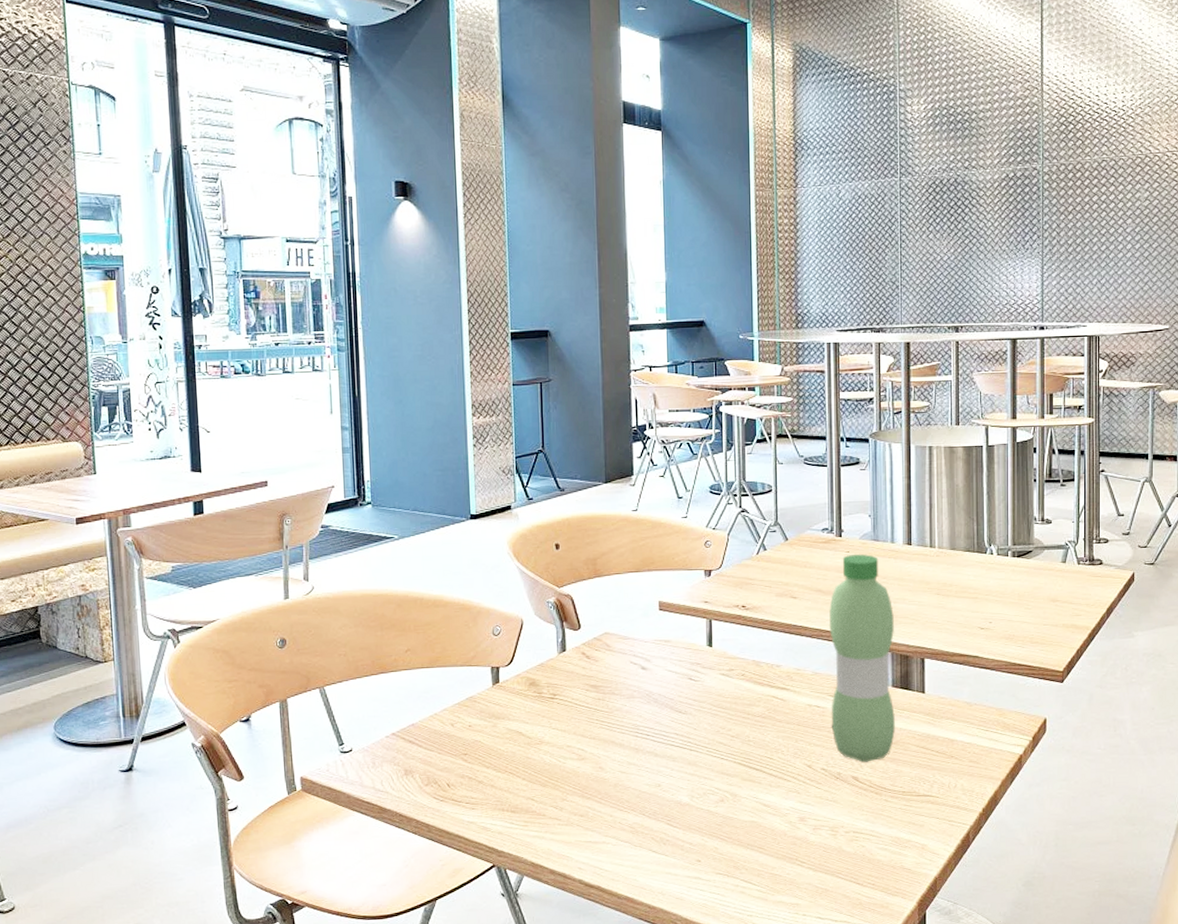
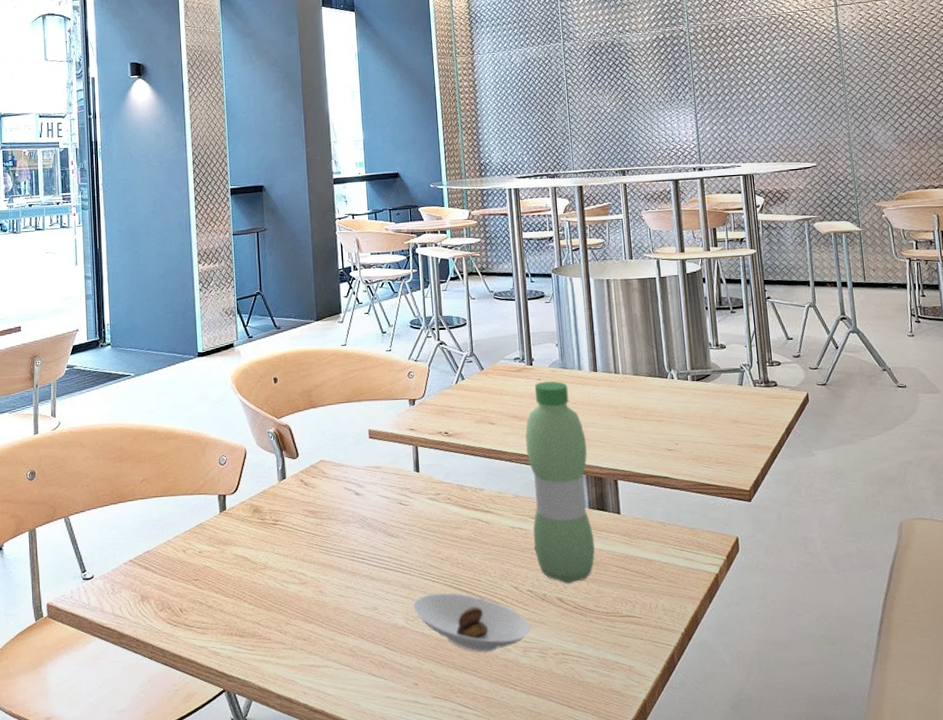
saucer: none [699,770,823,830] -> present [412,593,531,653]

